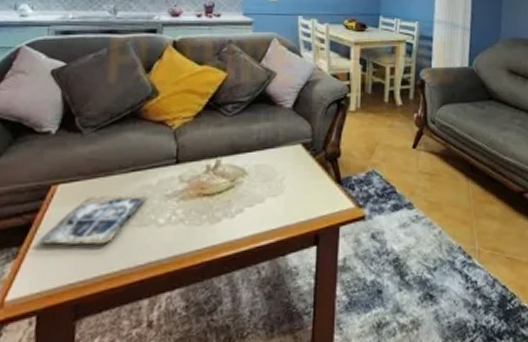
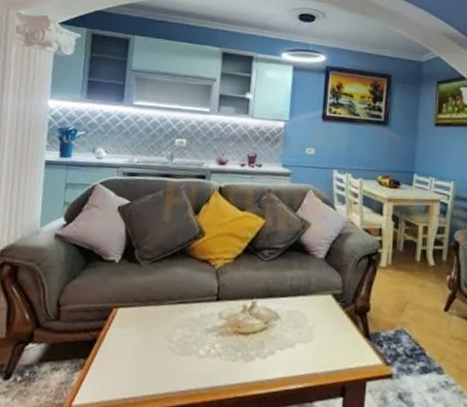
magazine: present [37,195,148,245] -> none [100,322,192,367]

